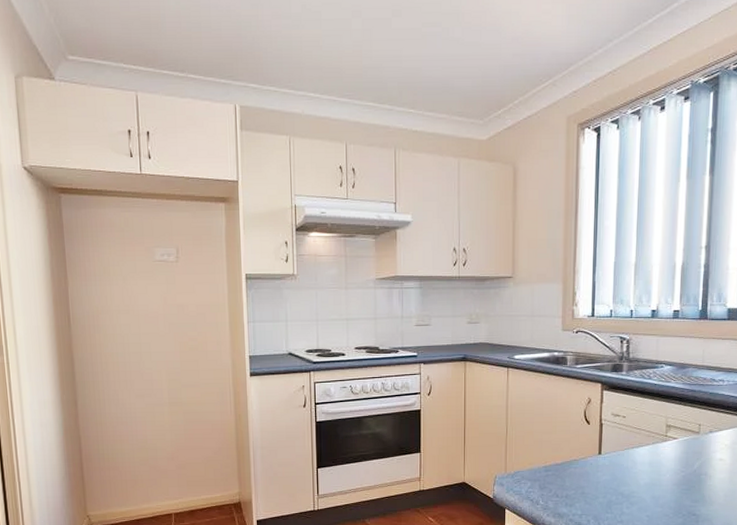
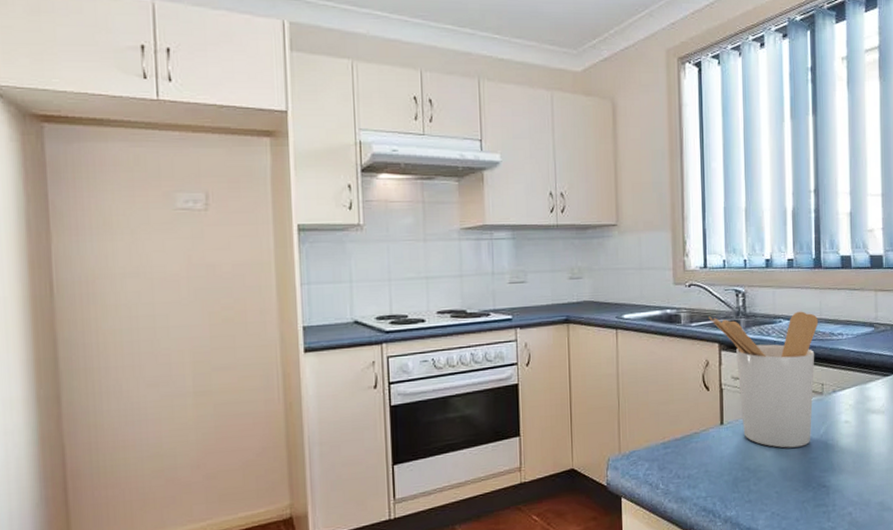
utensil holder: none [593,358,701,479] -> present [709,311,819,448]

